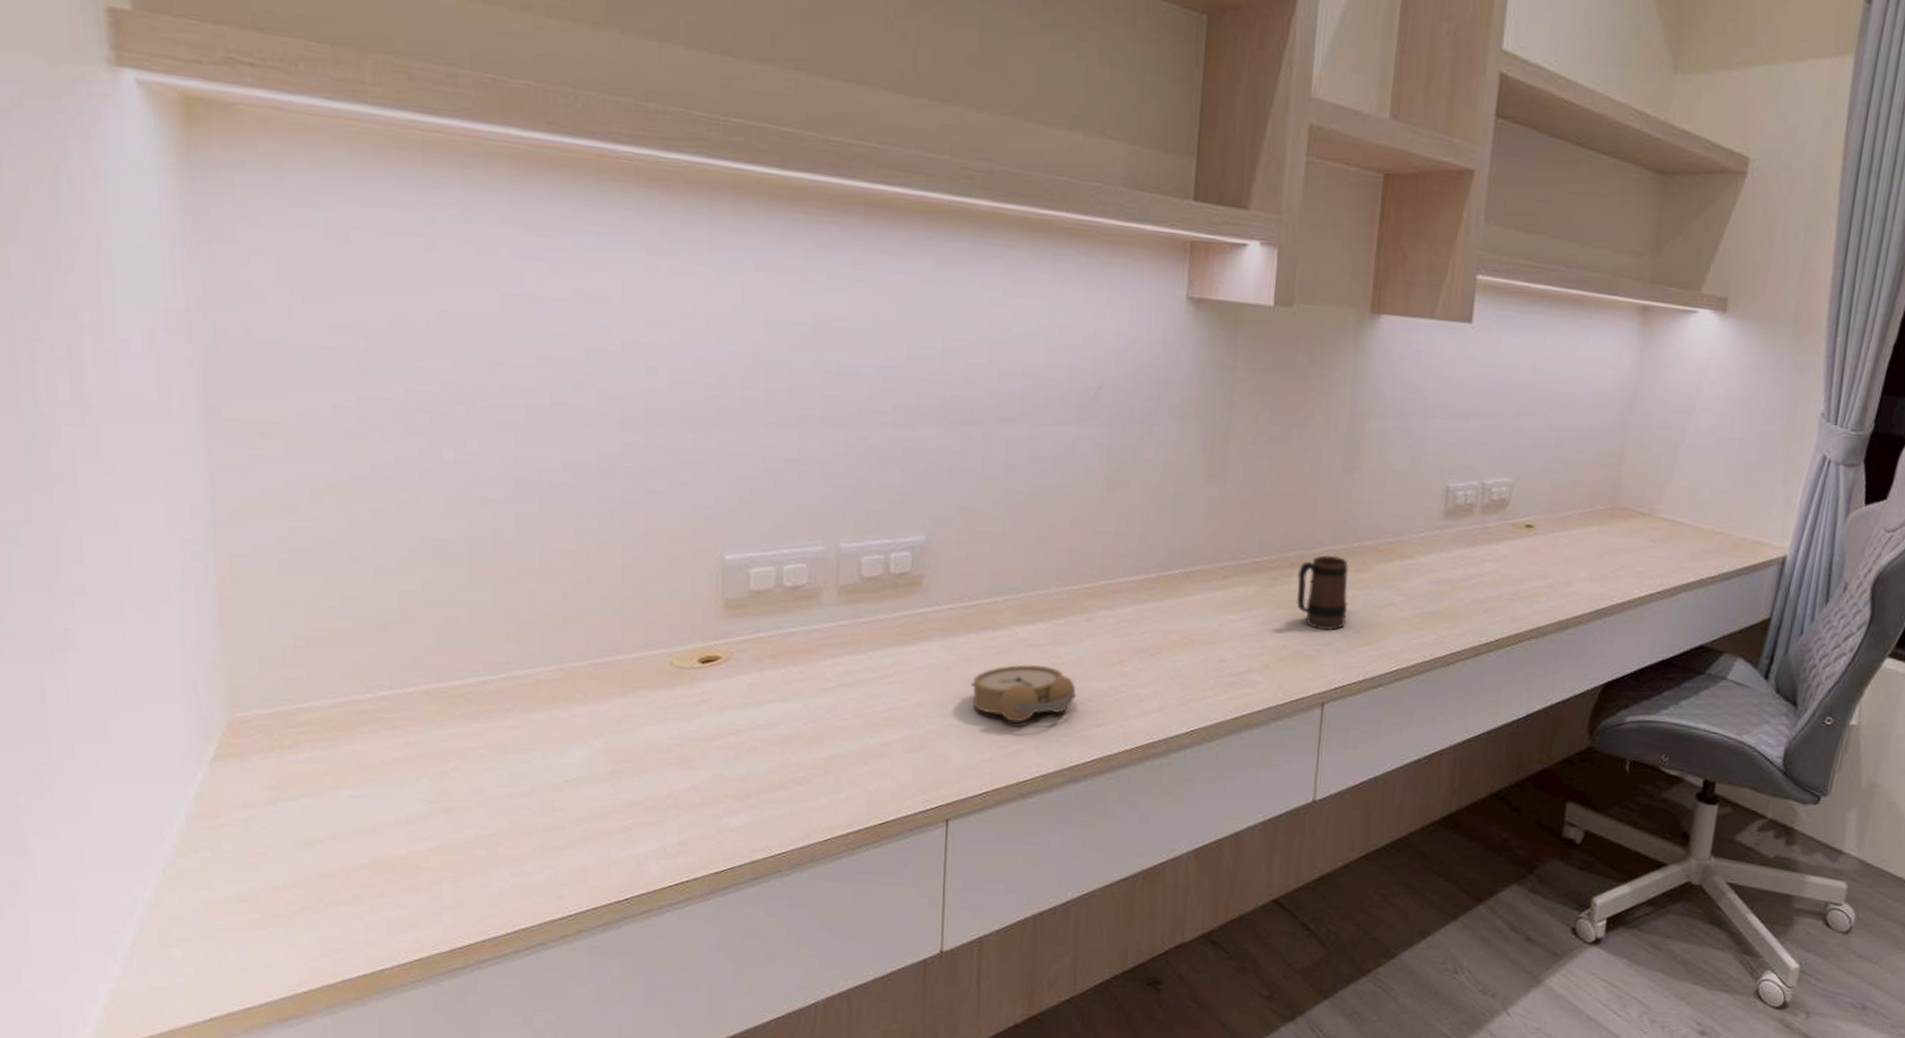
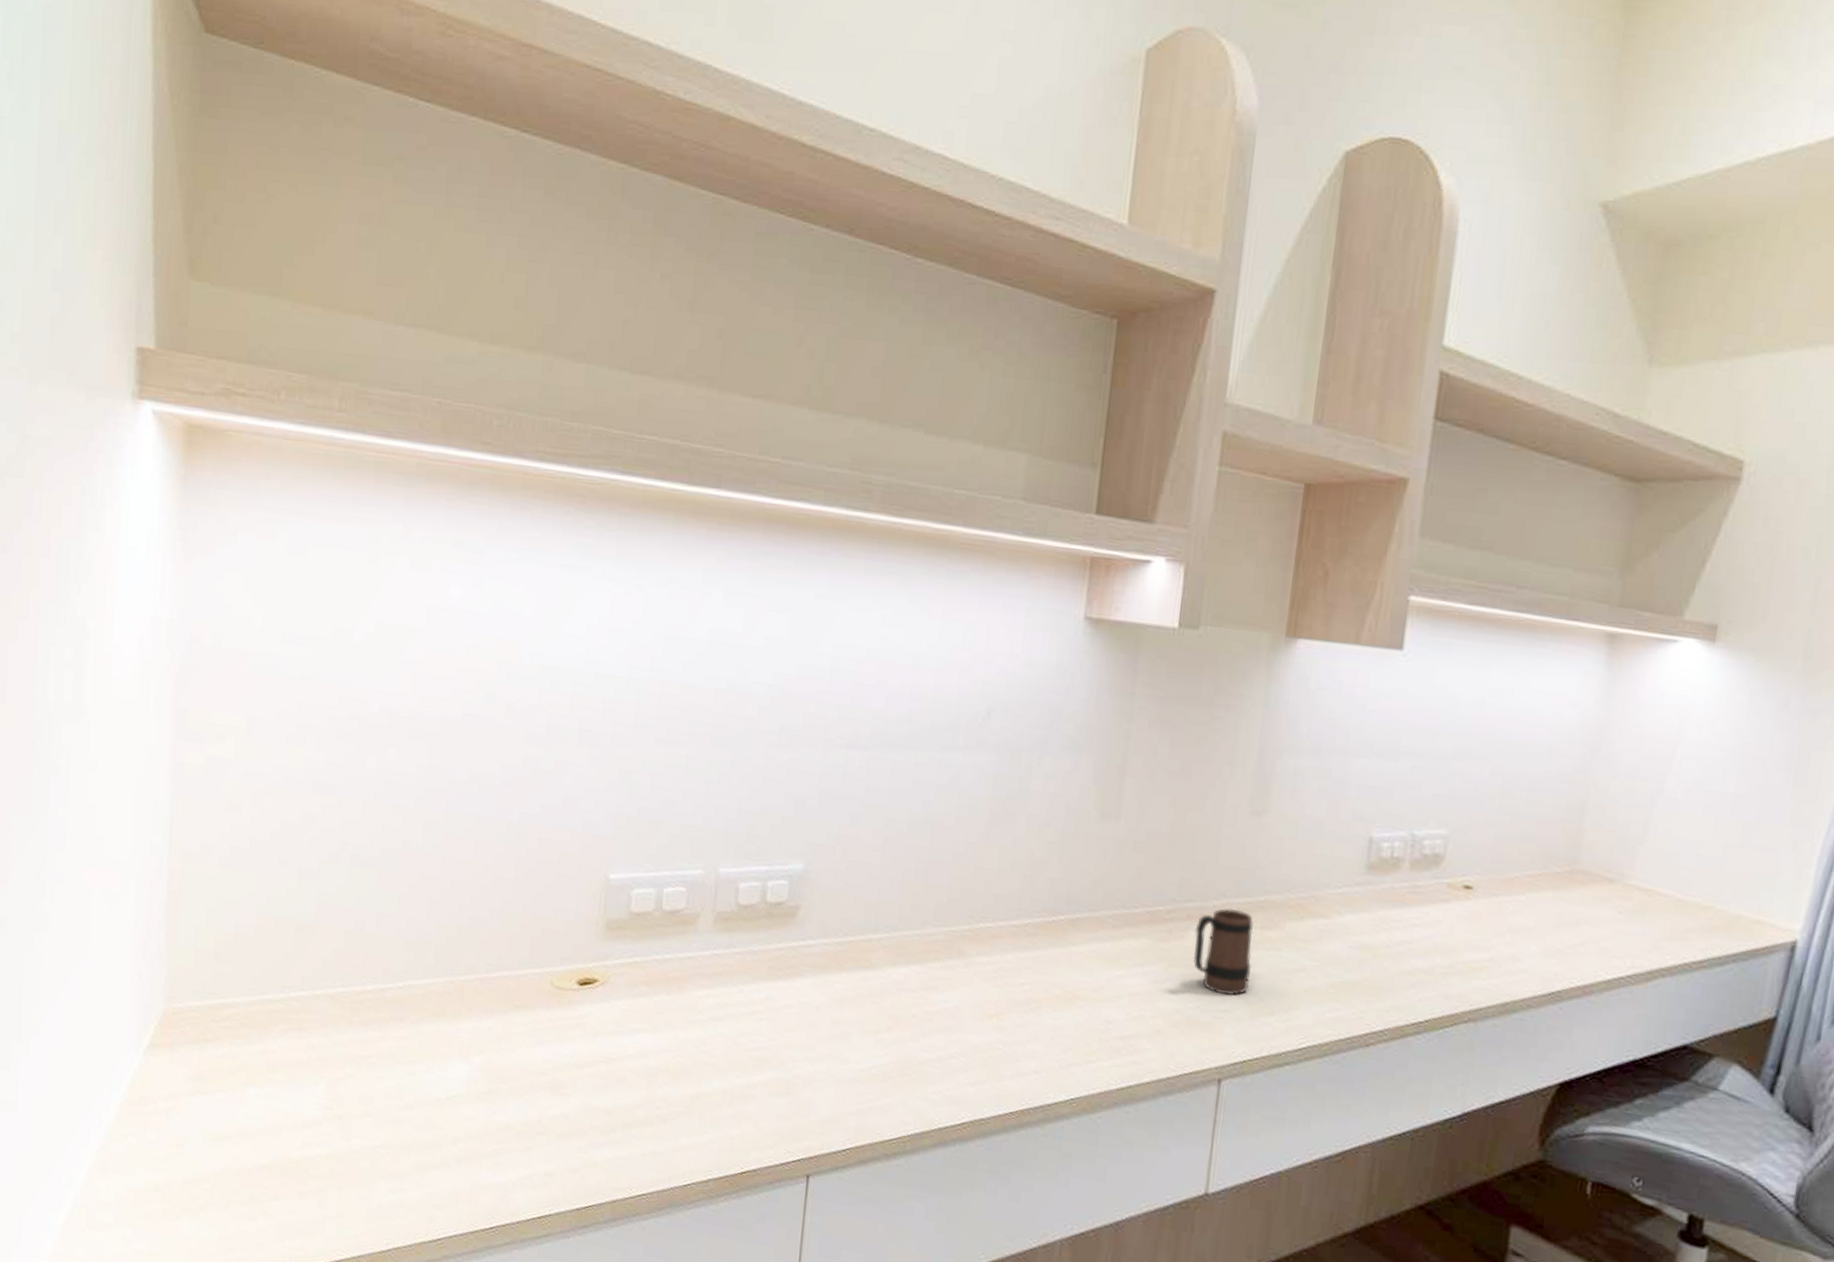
alarm clock: present [970,664,1076,723] -> none [840,1009,949,1074]

